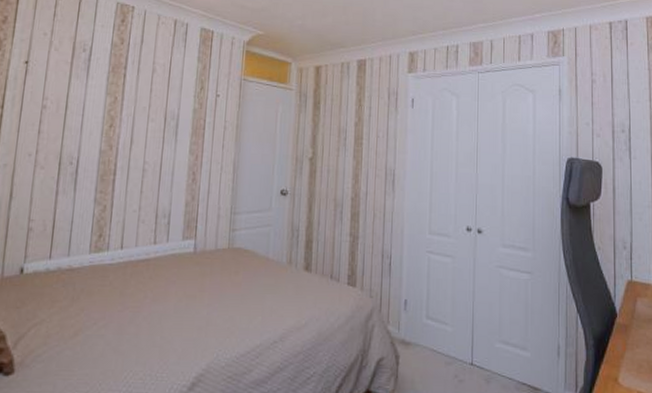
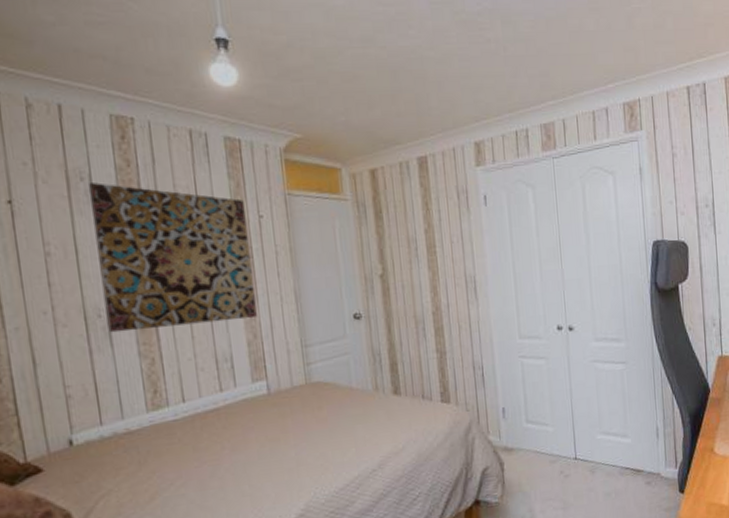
wall art: none [75,54,207,182] -> present [89,182,257,333]

